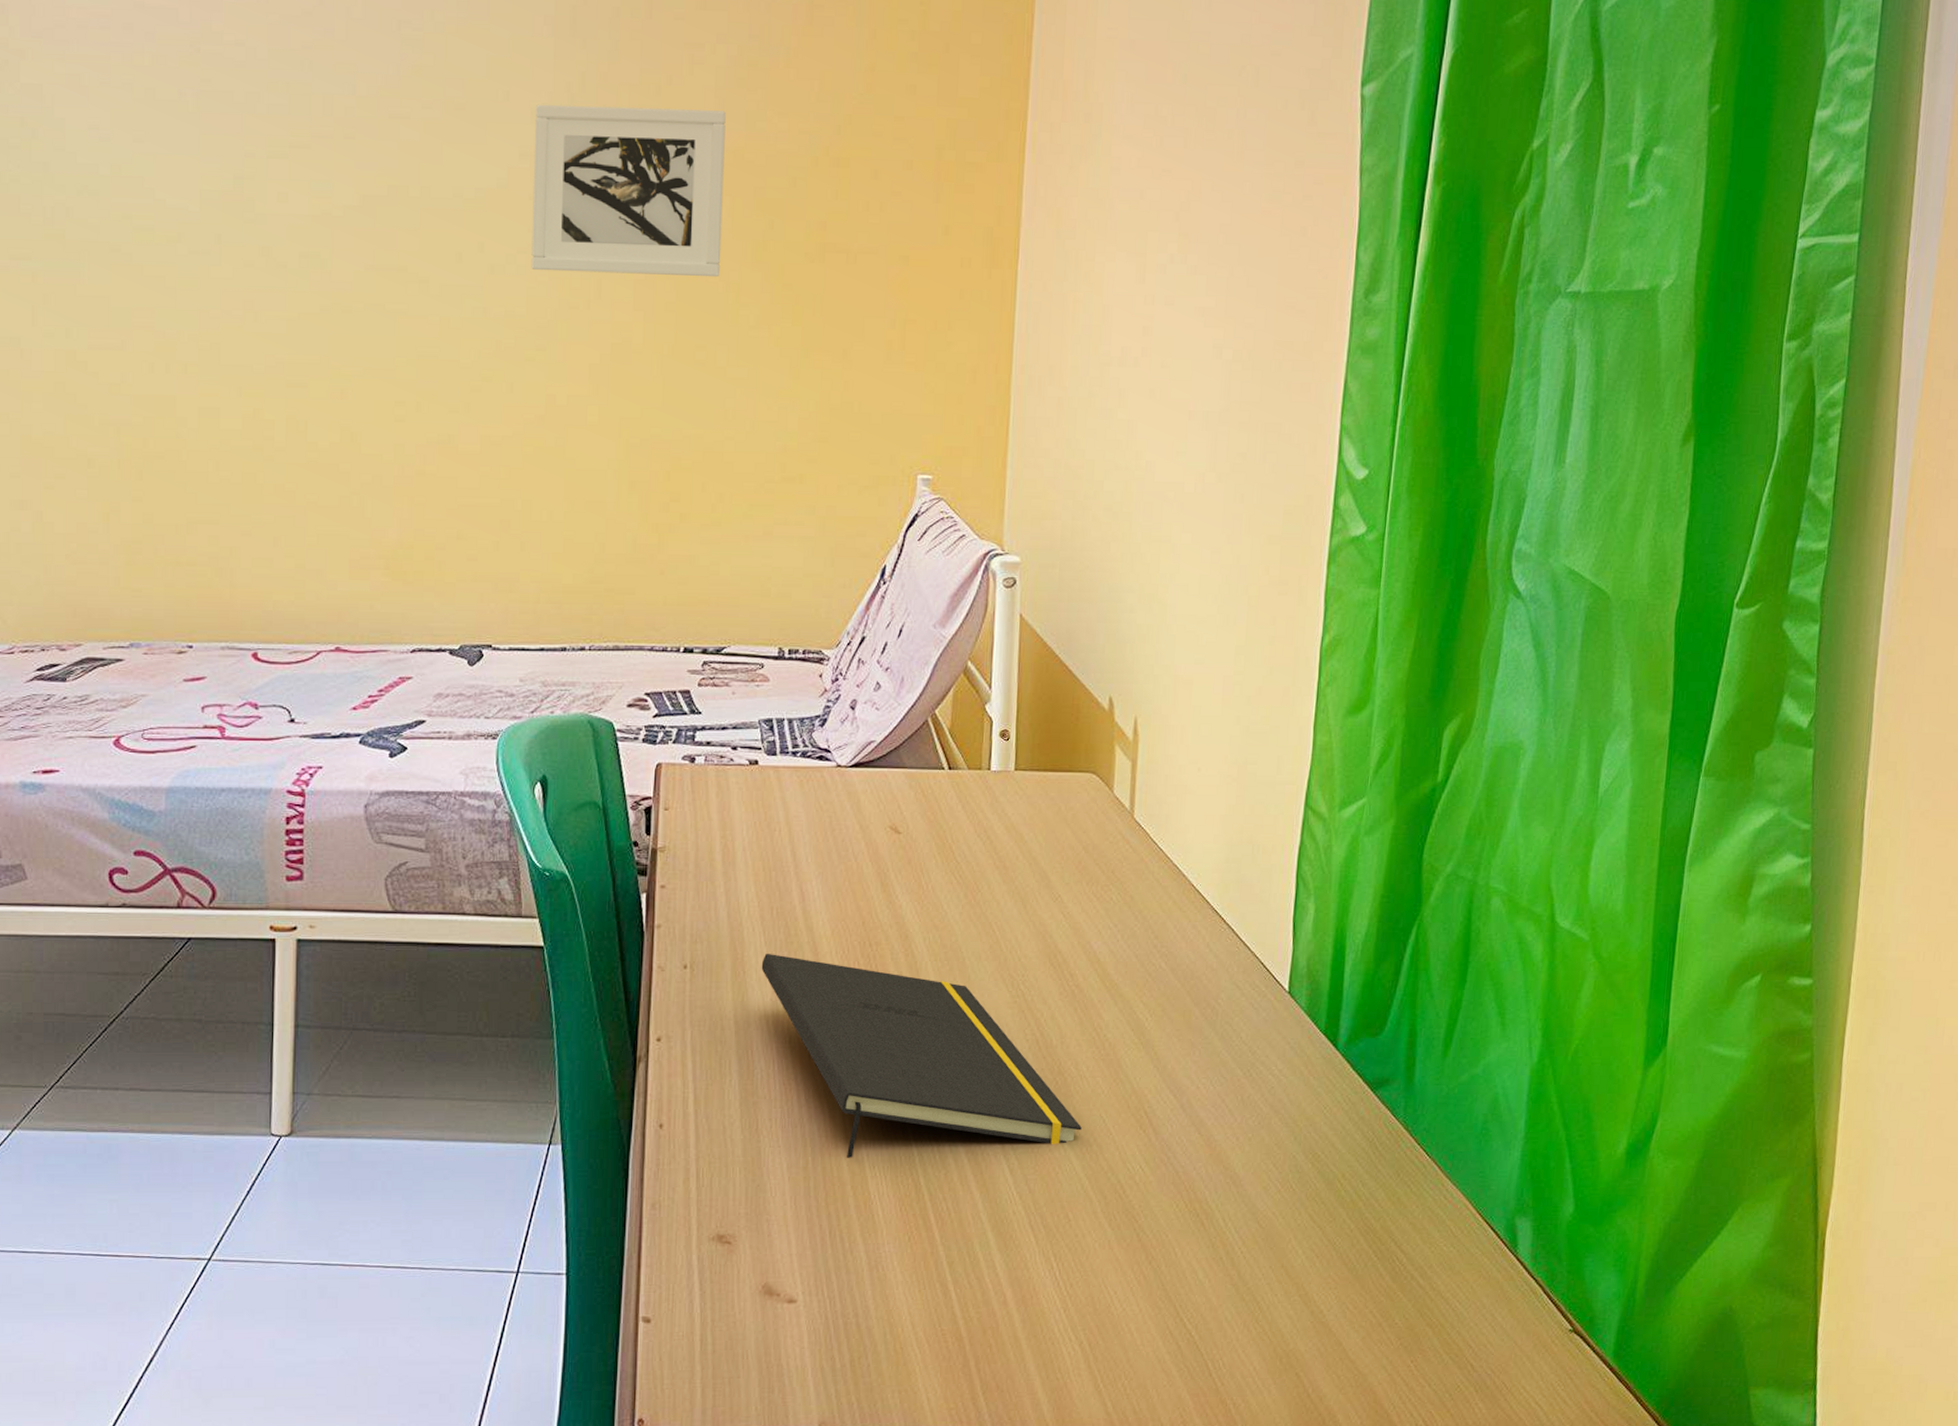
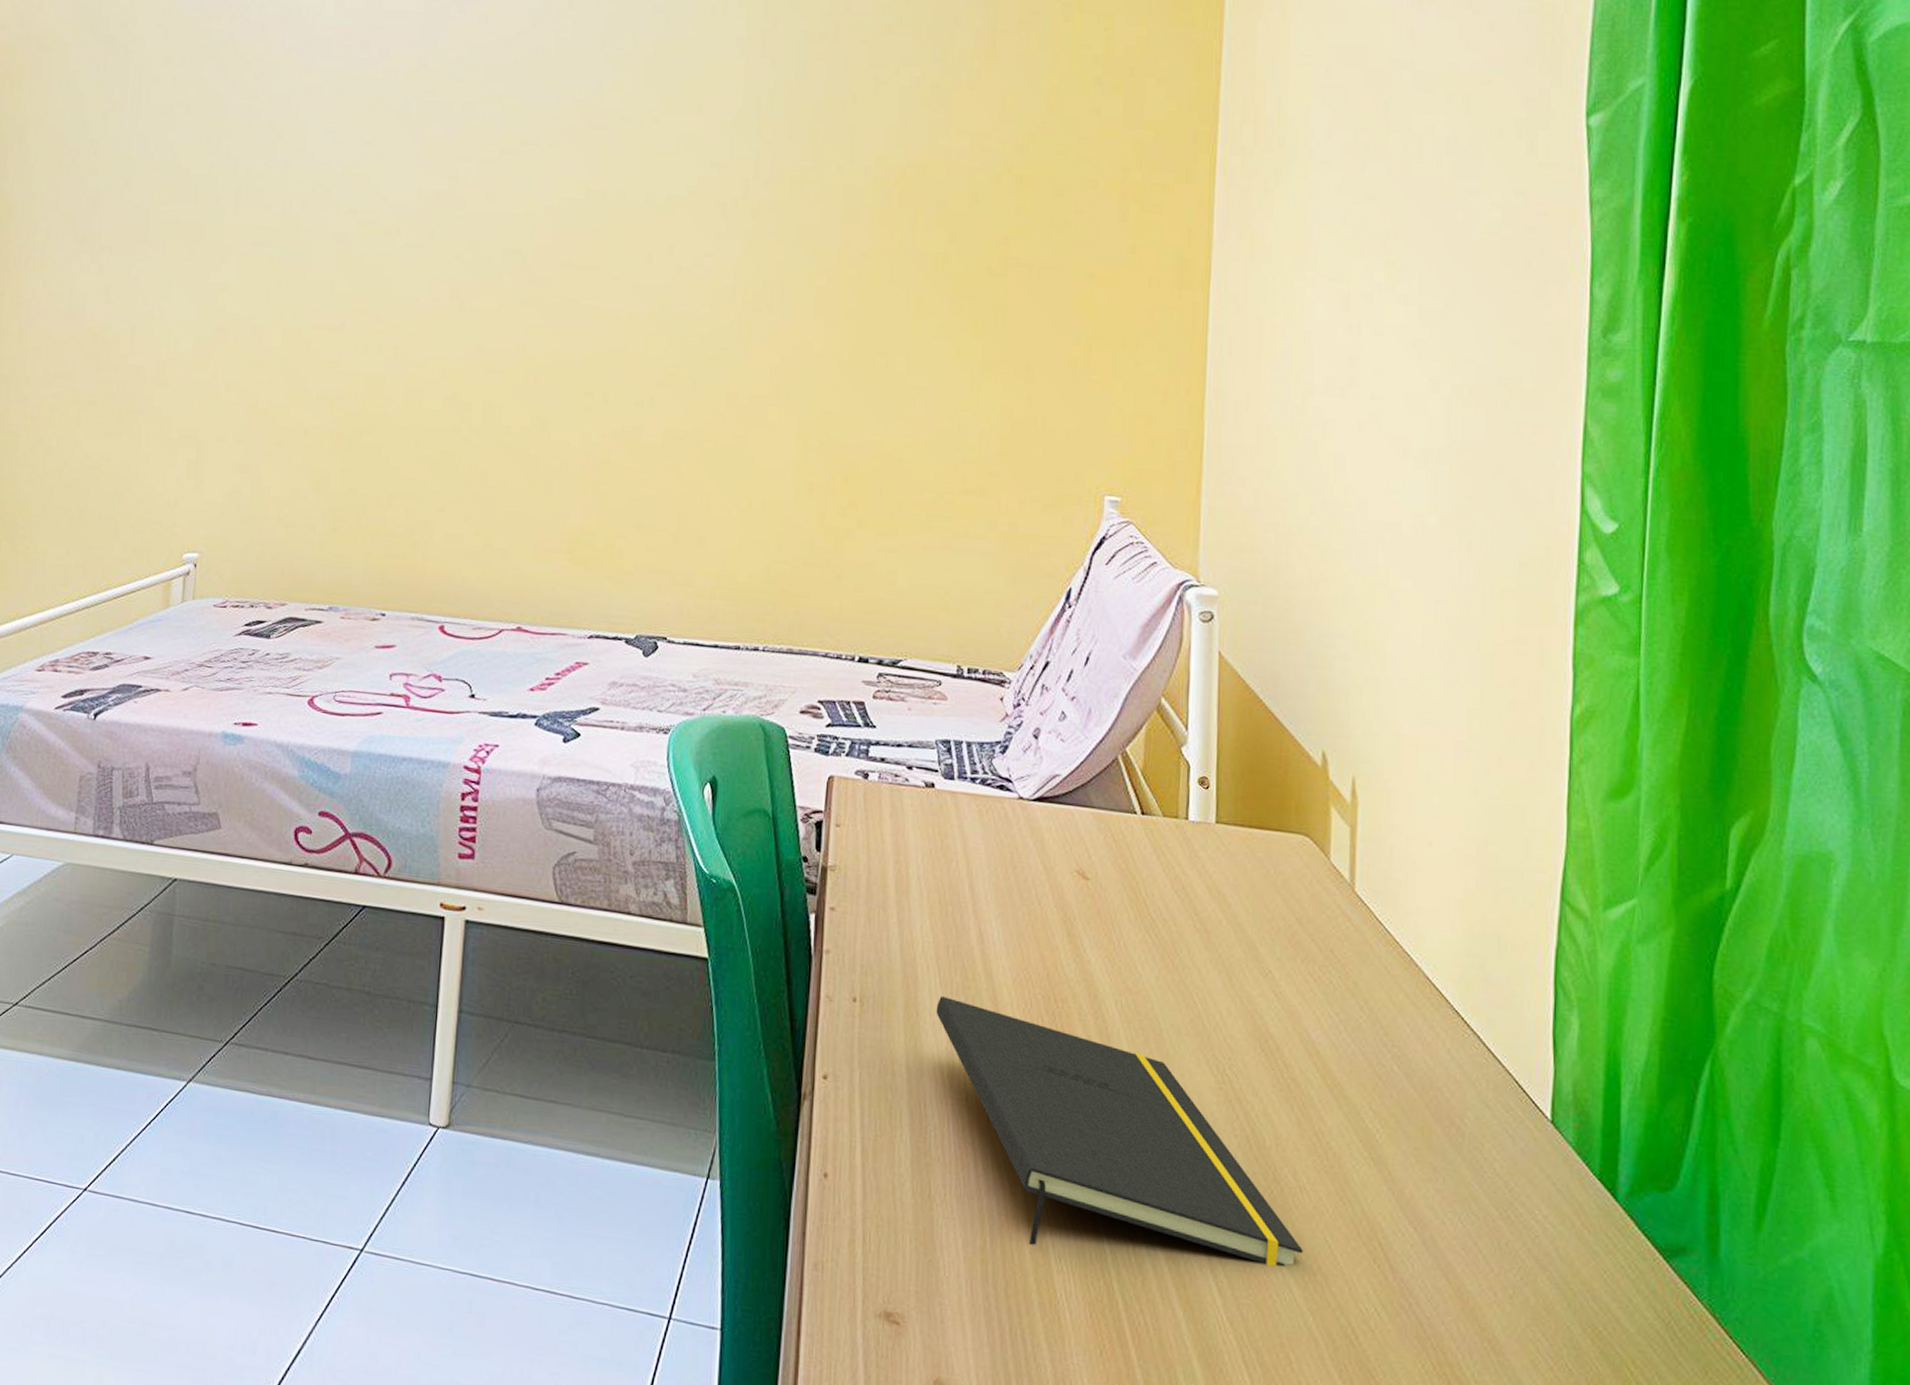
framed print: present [531,104,726,278] -> none [717,118,909,287]

